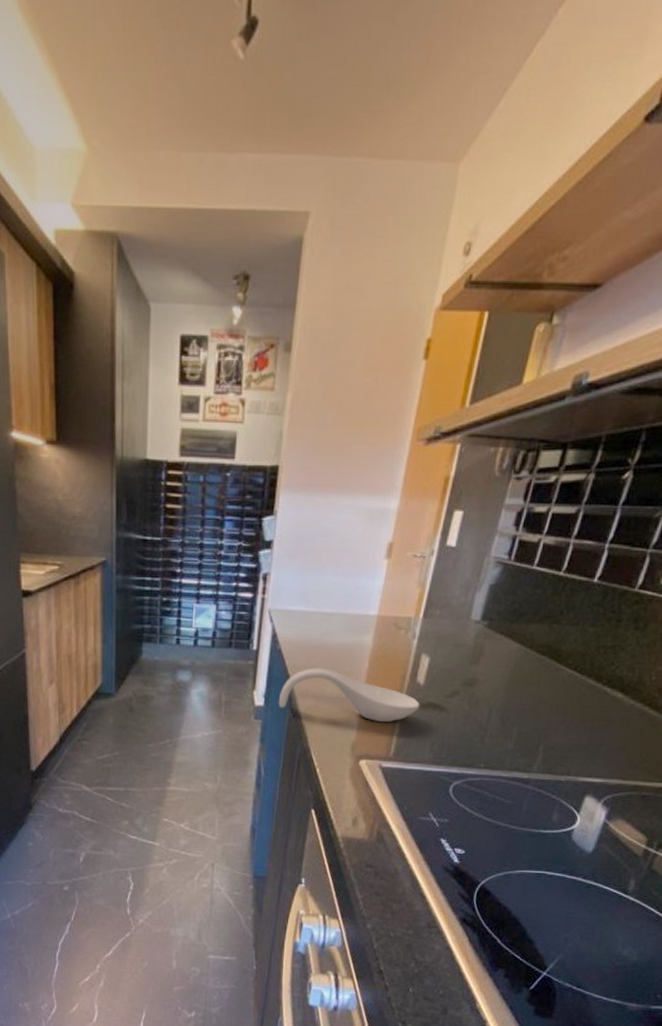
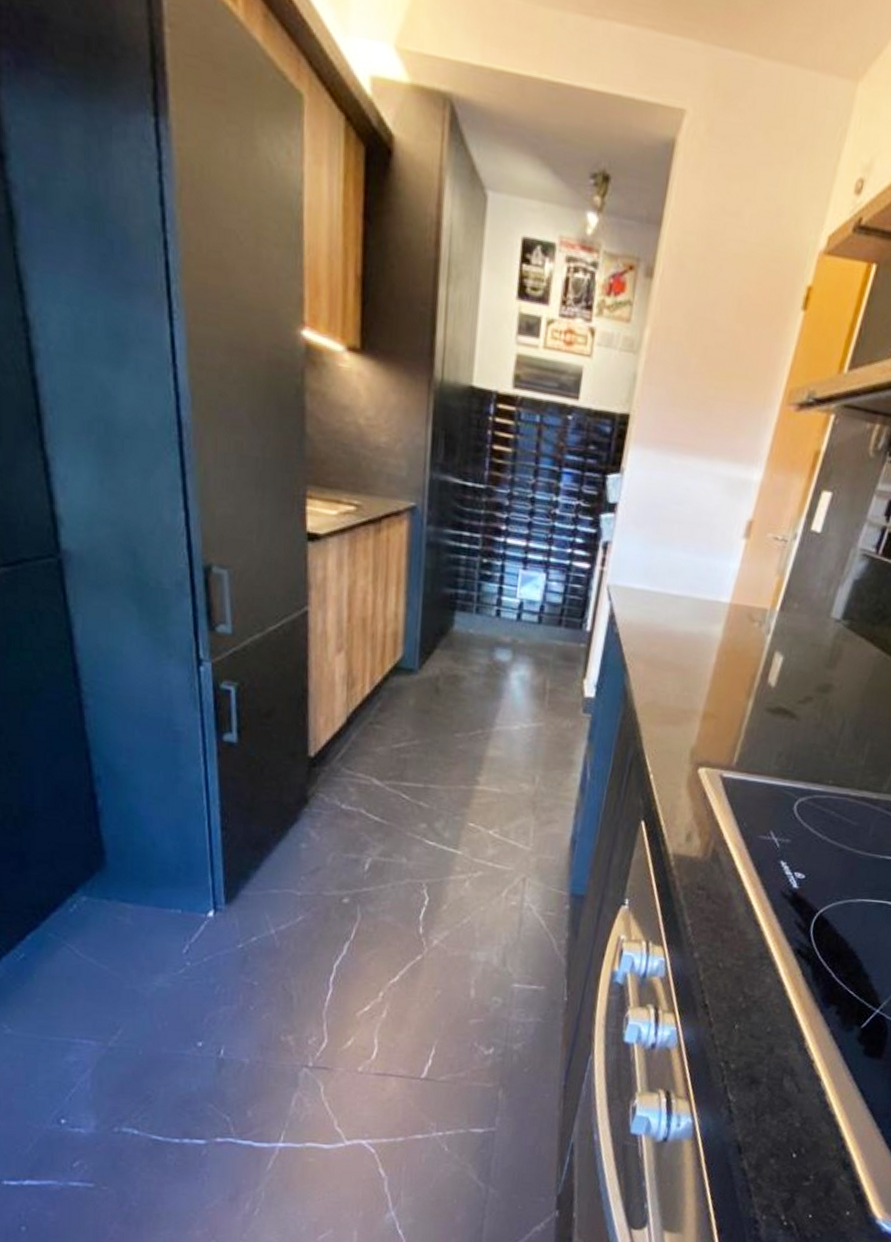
spoon rest: present [278,668,420,722] -> none [611,657,770,727]

